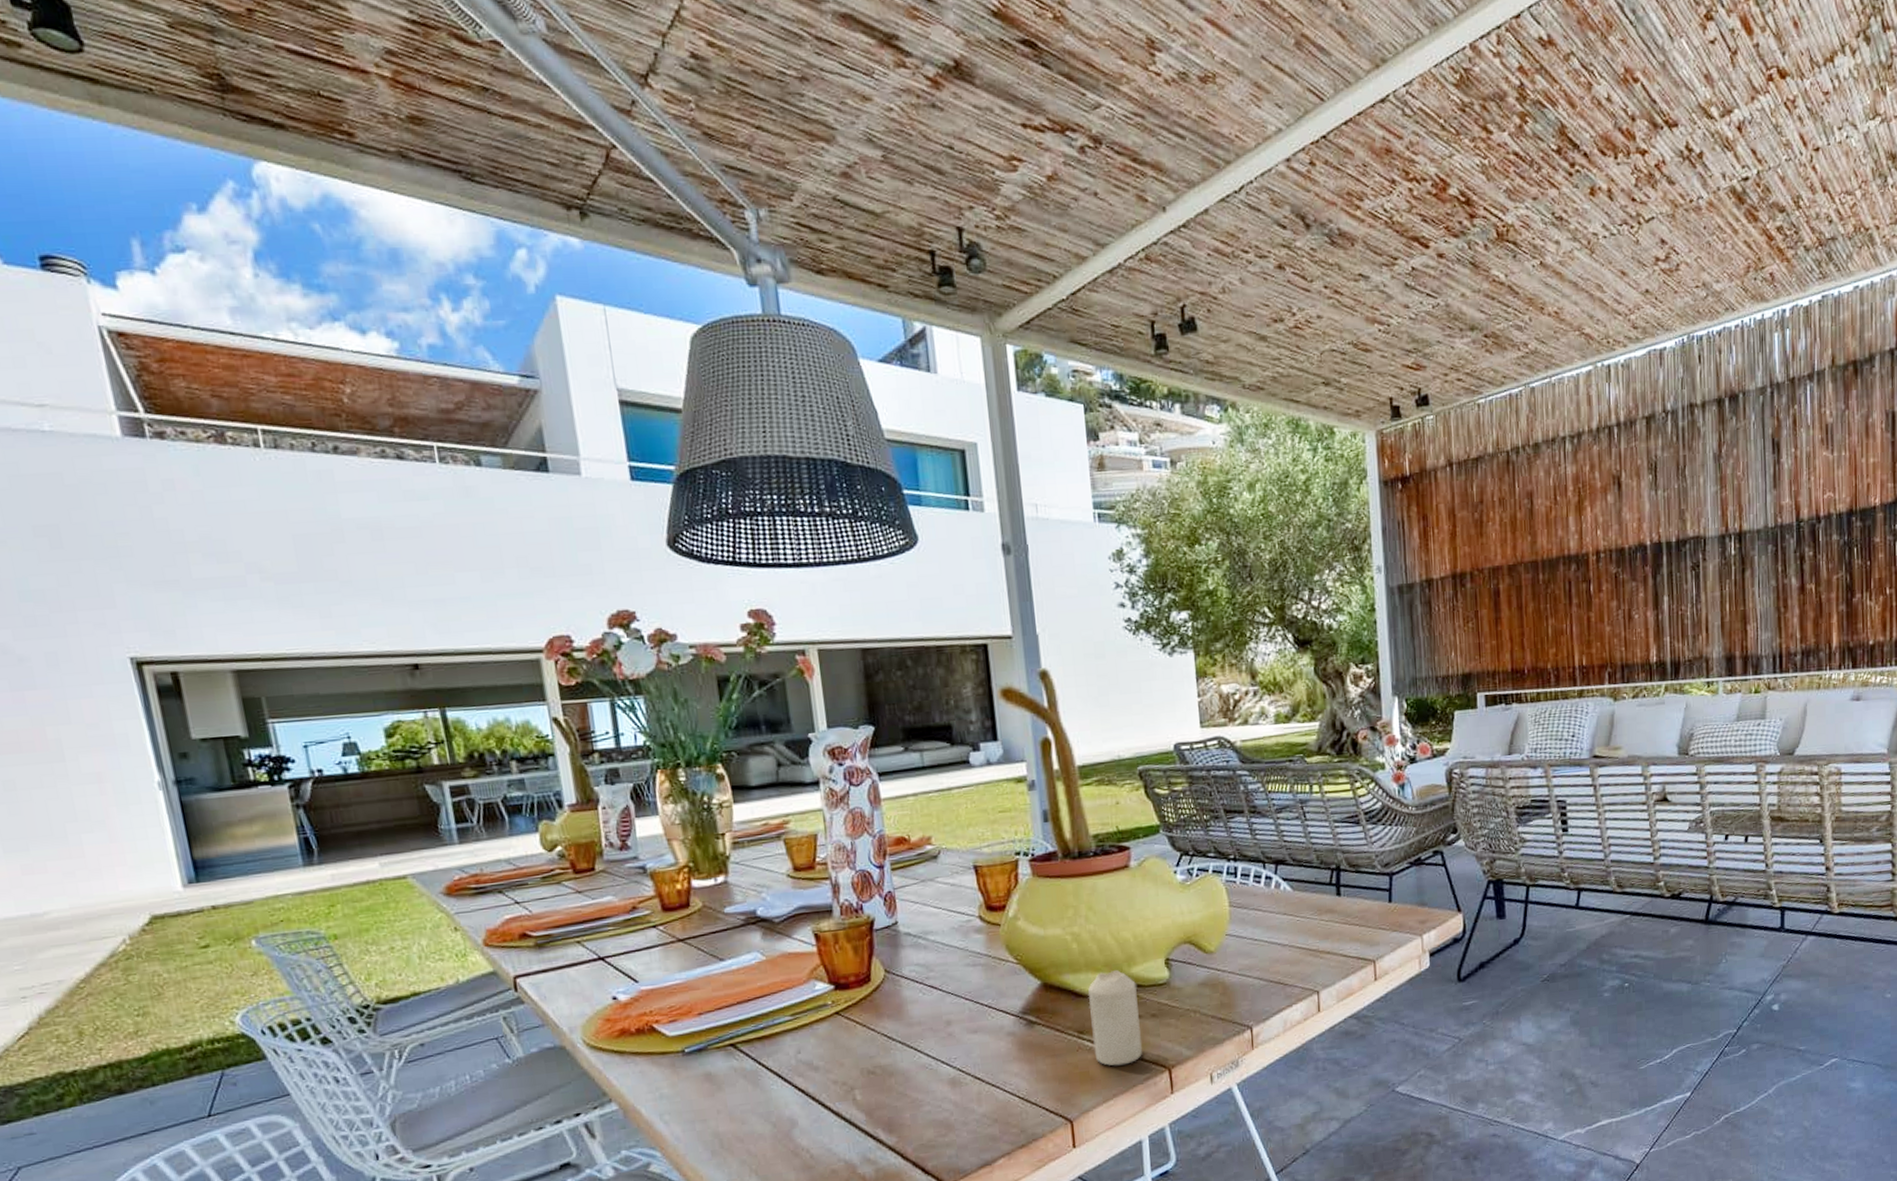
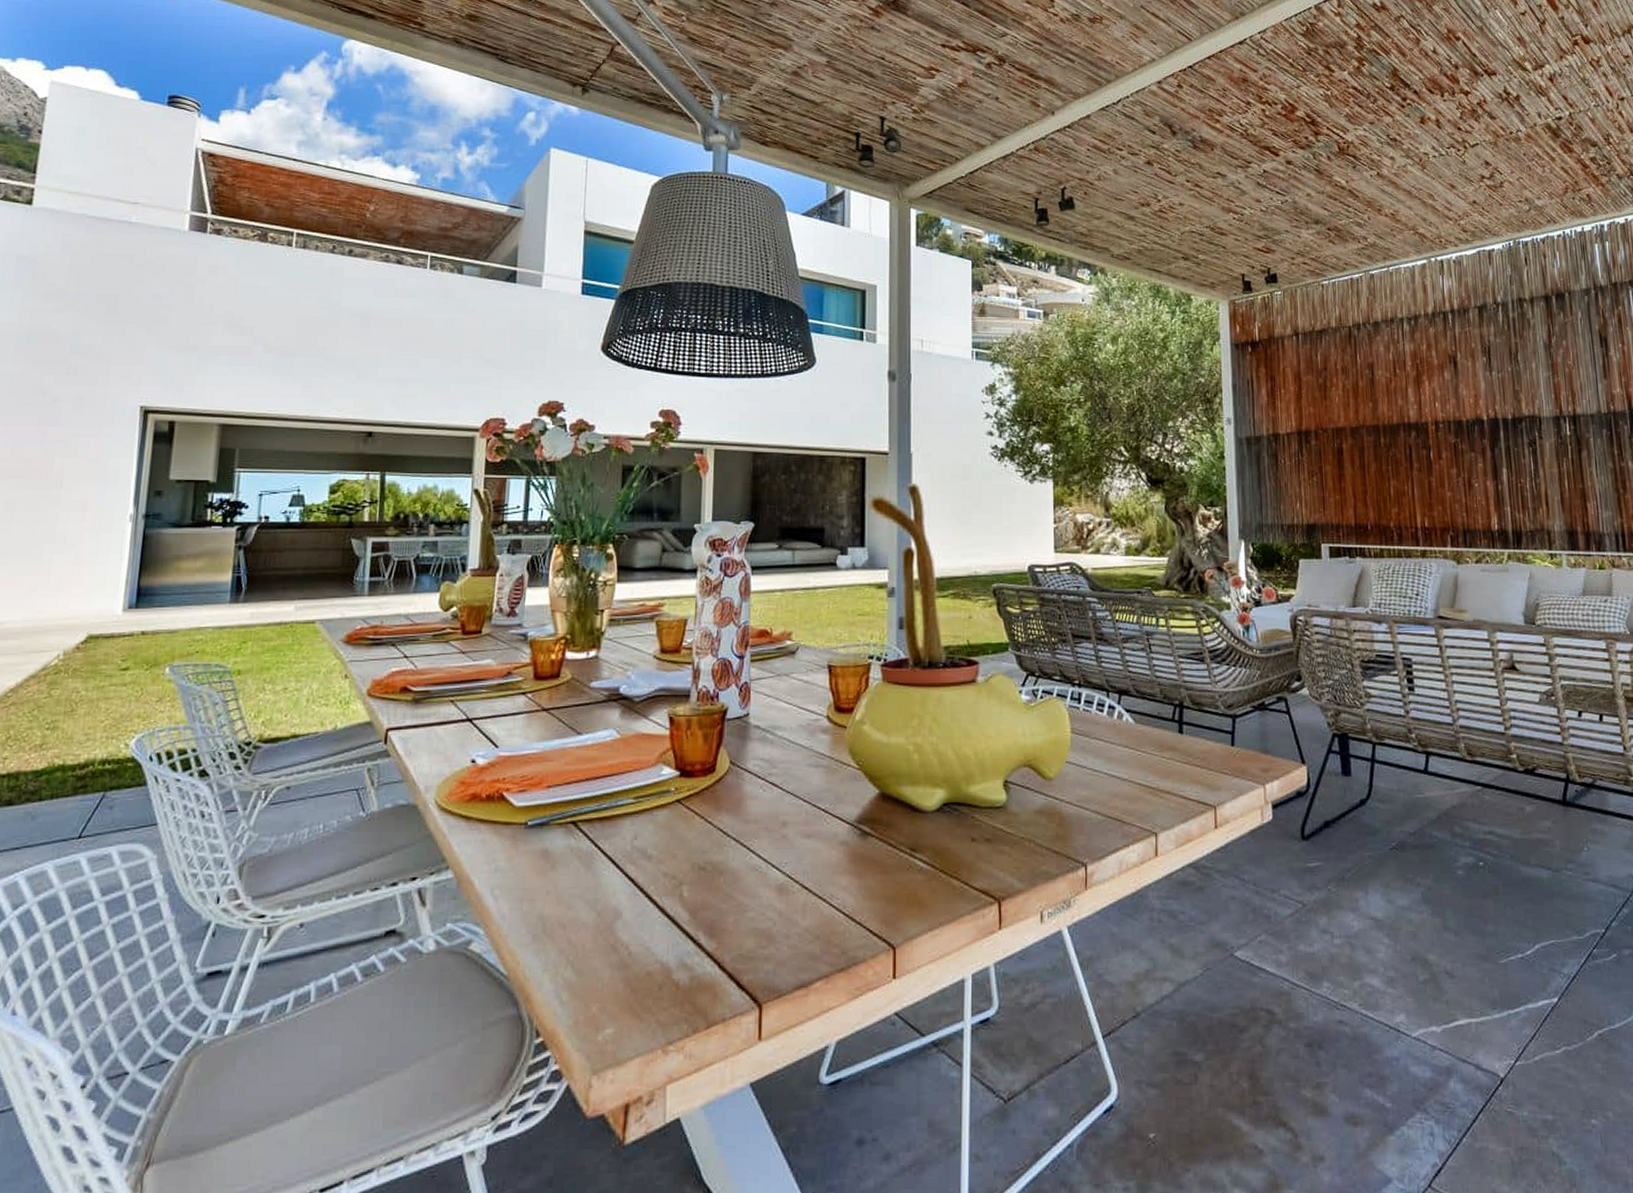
candle: present [1088,969,1143,1066] -> none [924,786,974,891]

